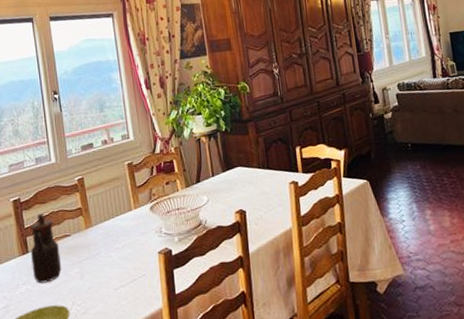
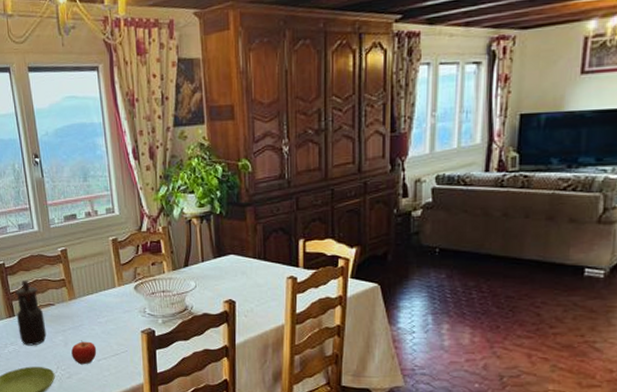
fruit: none [87,269,114,297] -> present [71,340,97,365]

